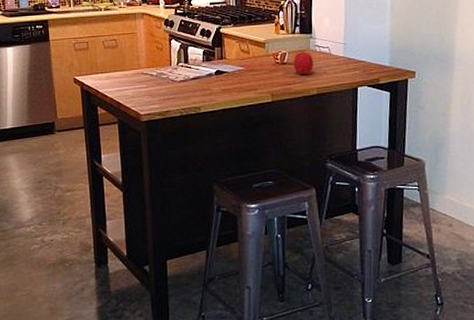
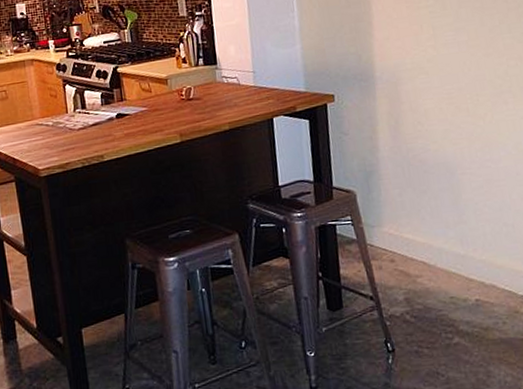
fruit: present [293,50,313,75] -> none [199,83,223,110]

